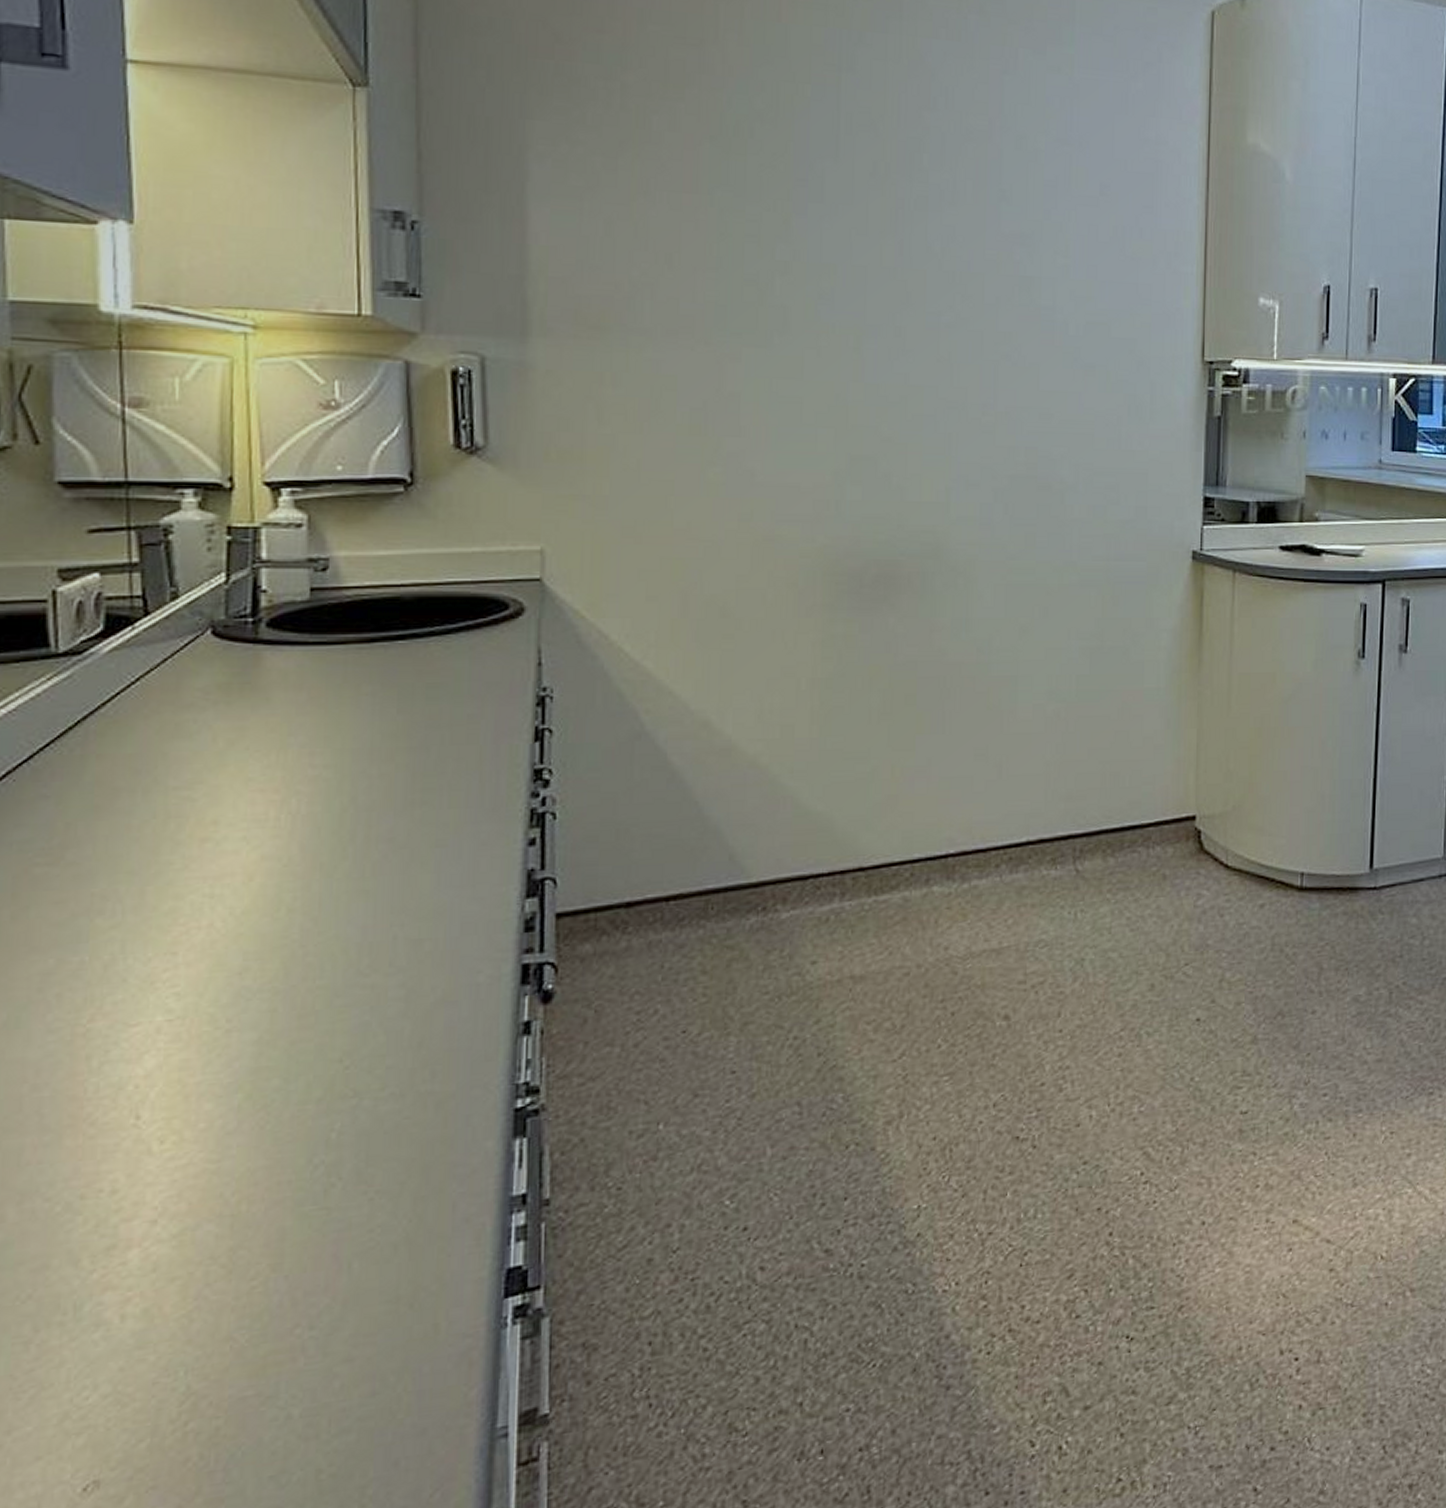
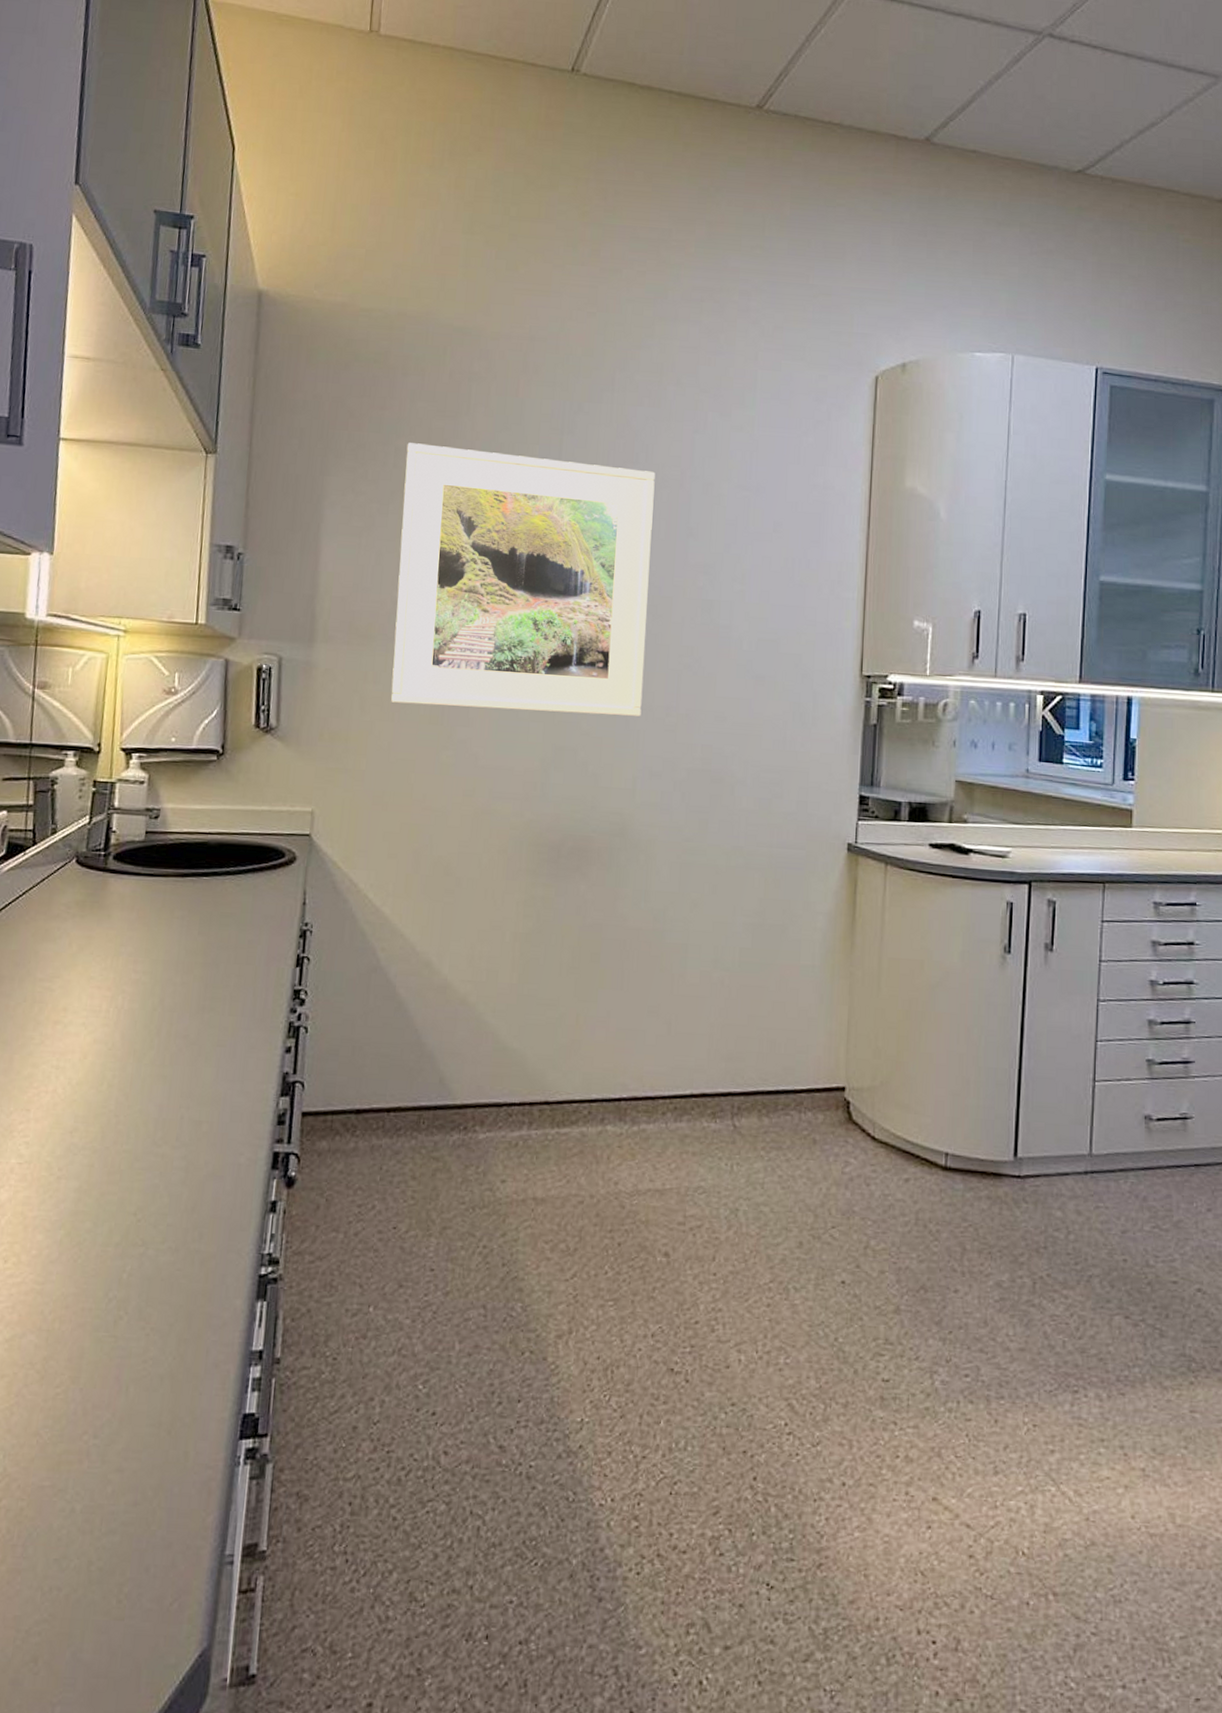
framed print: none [636,77,958,418] -> present [391,443,655,717]

